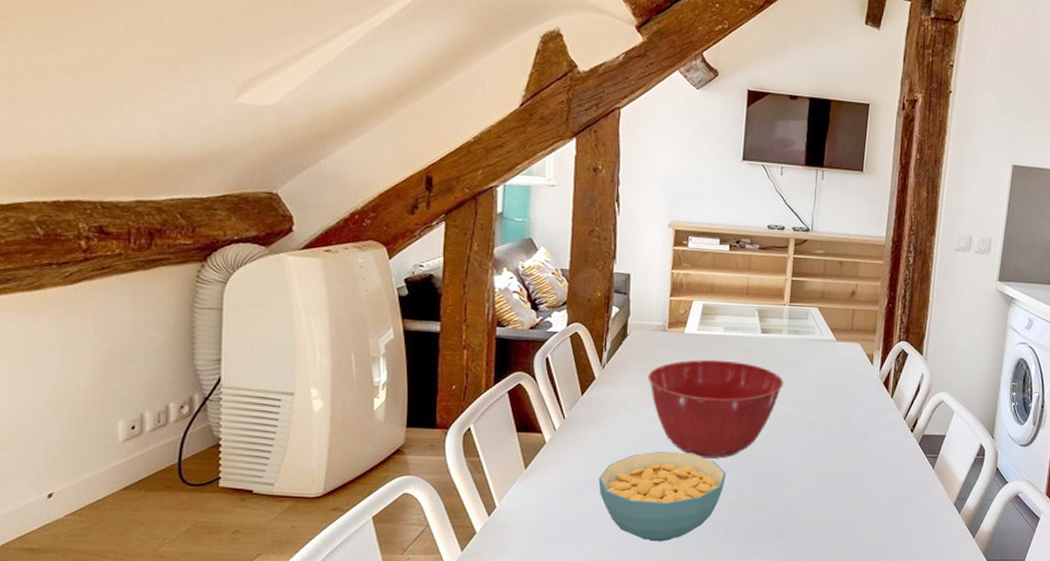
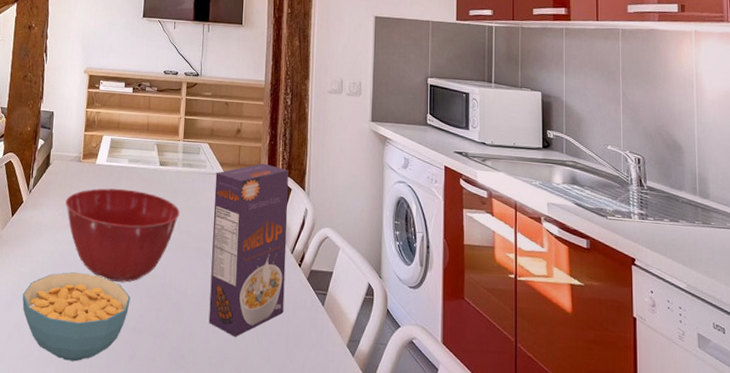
cereal box: none [812,327,906,504] -> present [208,163,289,337]

